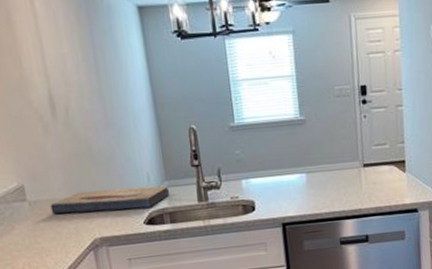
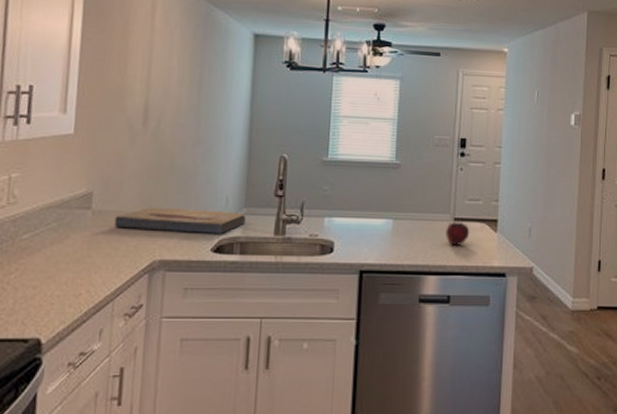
fruit: none [357,167,380,190] -> present [446,222,470,246]

